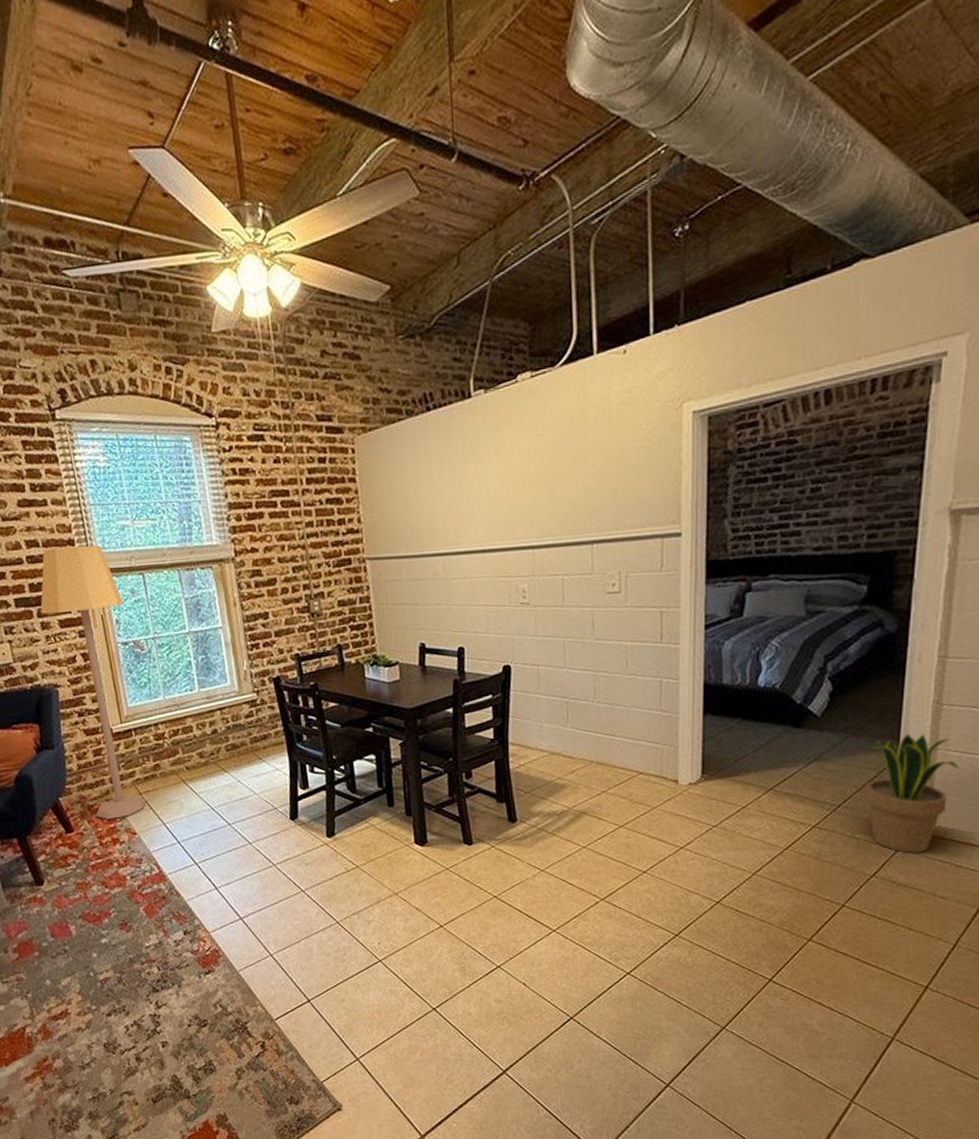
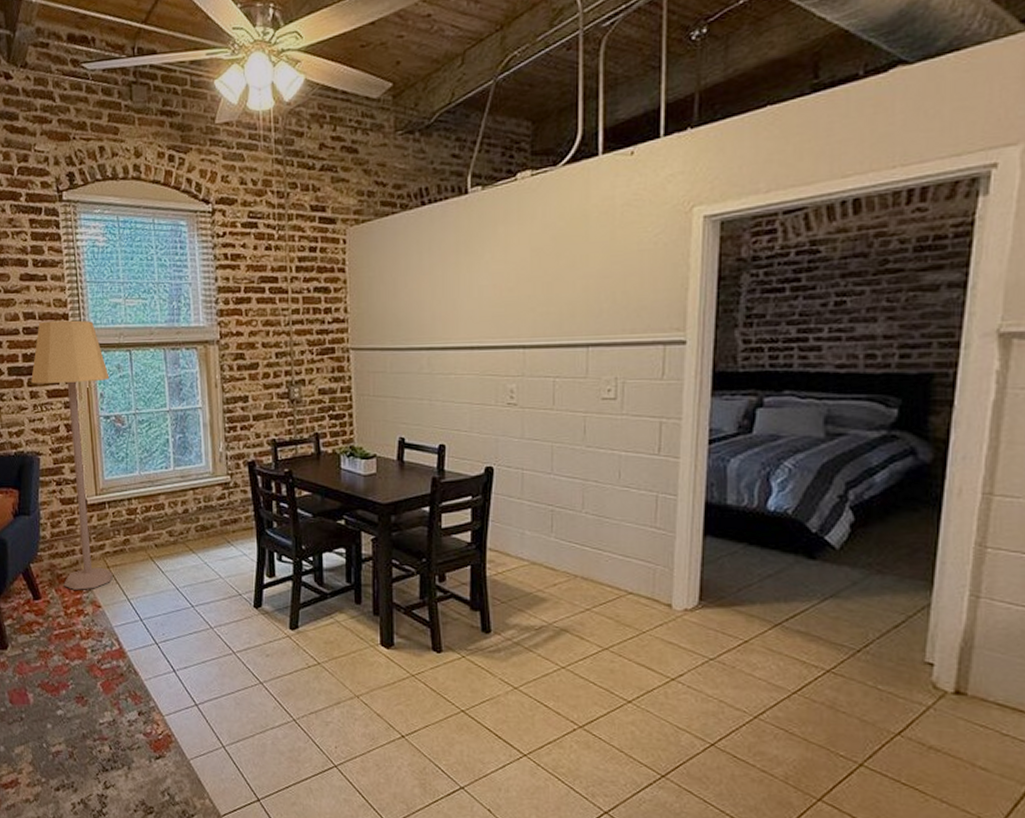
potted plant: present [865,733,959,853] -> none [890,576,1006,714]

